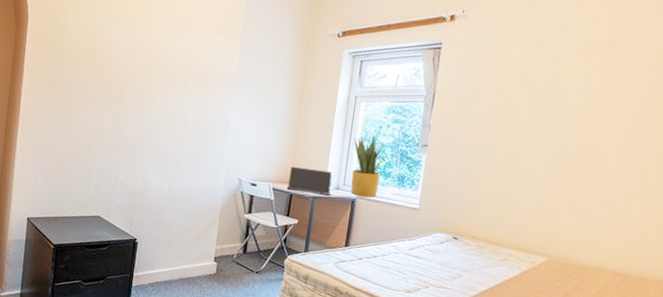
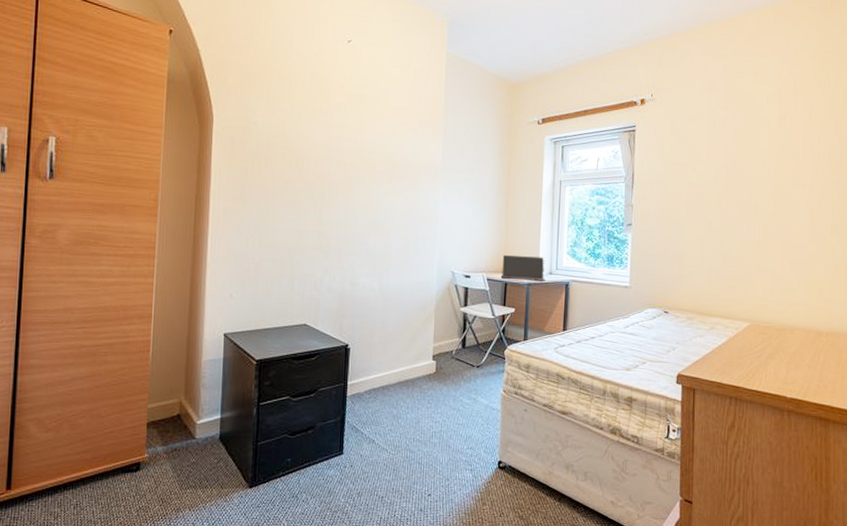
planter: present [350,134,387,199] -> none [562,217,595,280]

